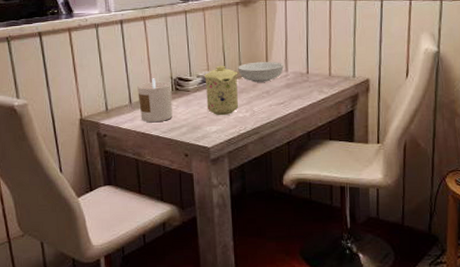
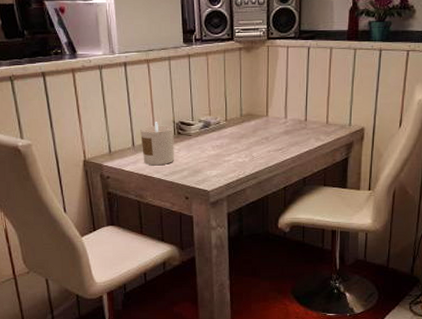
mug: present [203,65,238,116] -> none [205,110,239,161]
serving bowl: present [238,61,284,82] -> none [239,107,283,128]

